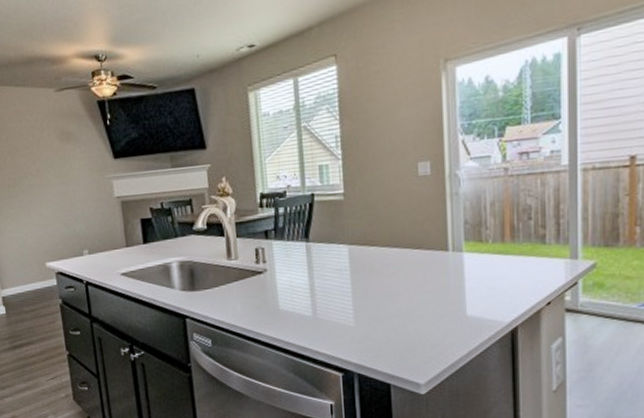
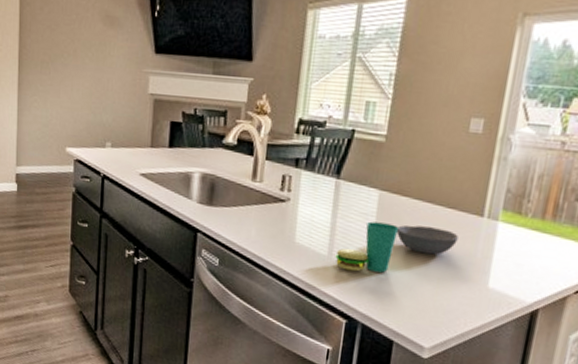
cup: none [320,274,374,326] -> present [335,221,399,273]
bowl: none [372,269,430,296] -> present [397,225,458,255]

